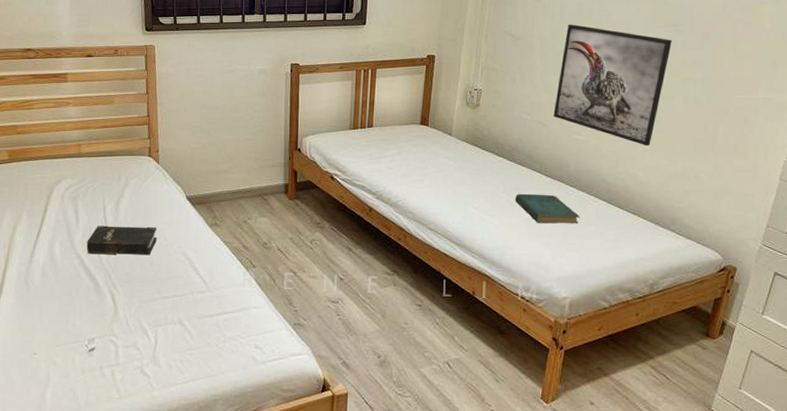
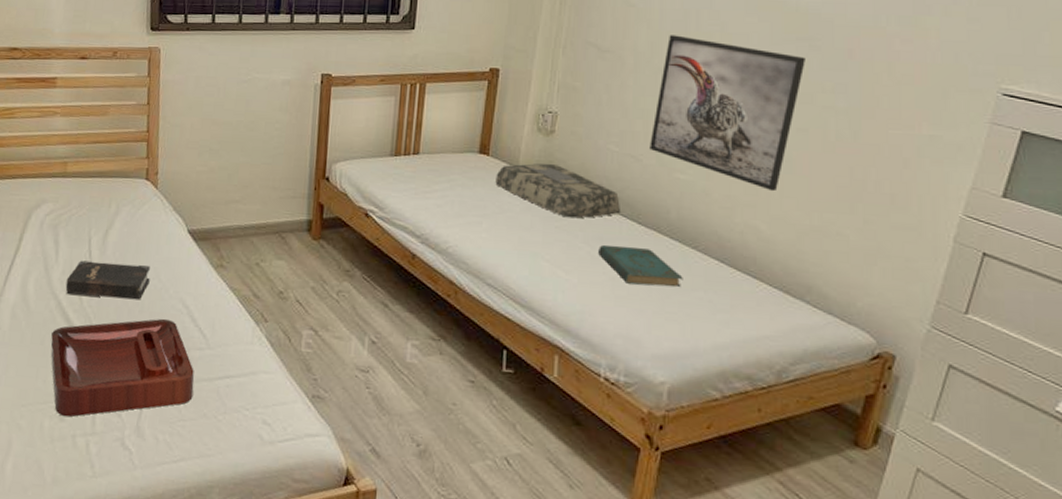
decorative tray: none [77,269,198,352] -> present [50,318,195,417]
cushion: none [434,130,532,174] -> present [495,163,621,218]

